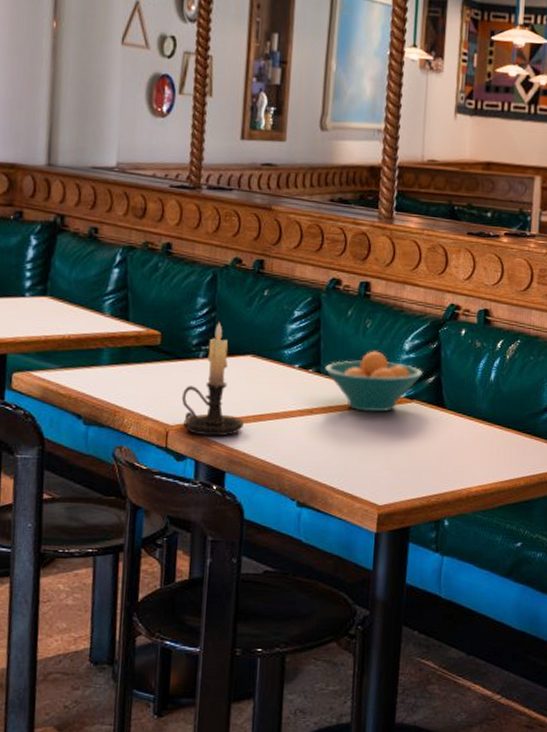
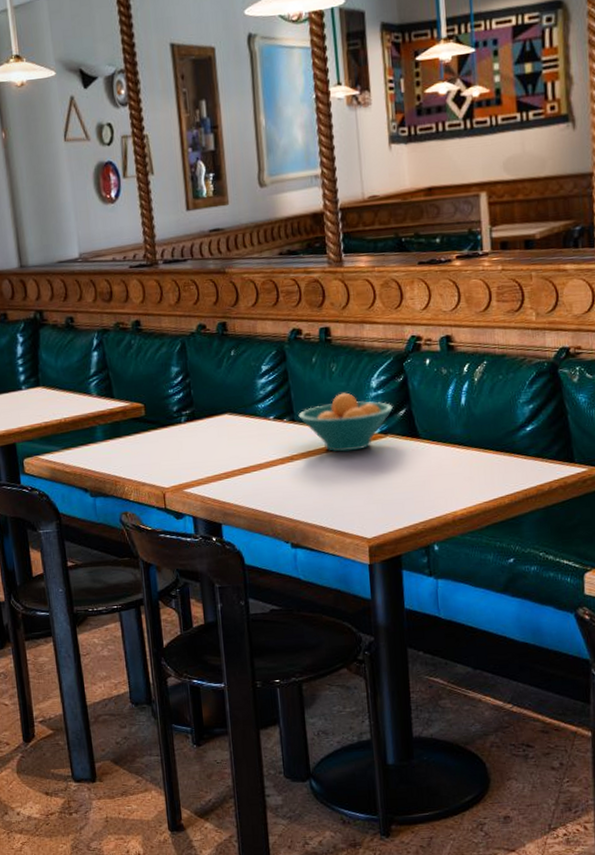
candle holder: present [181,322,244,437] -> none [171,387,231,494]

